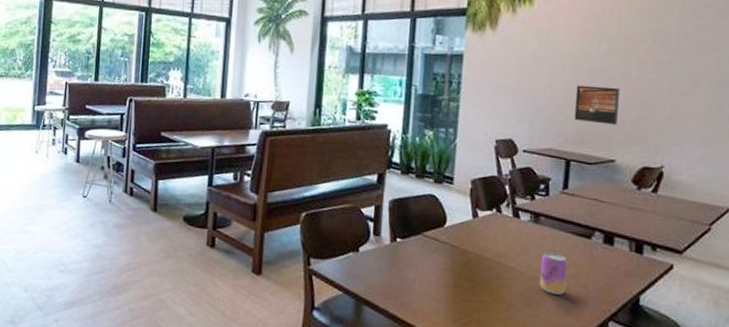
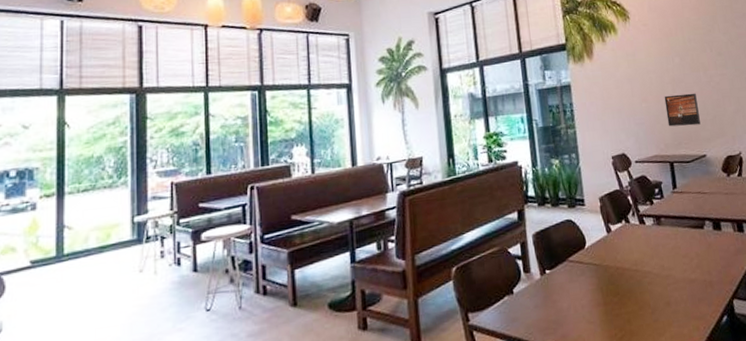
beverage can: present [540,252,568,295] -> none [669,248,695,288]

